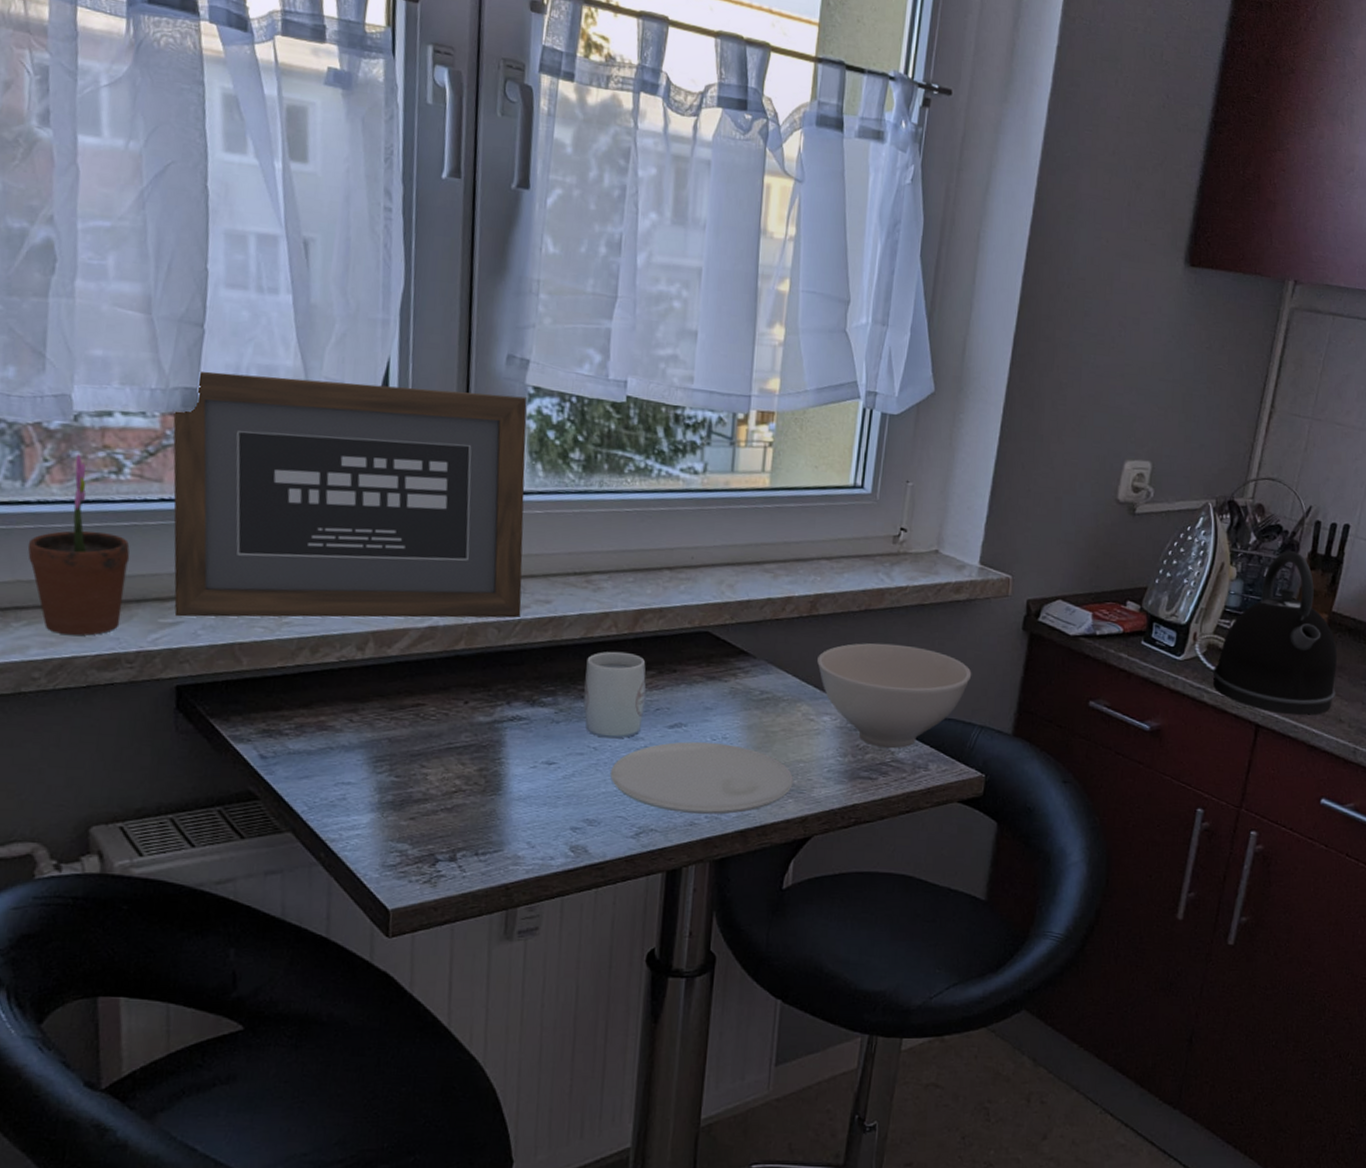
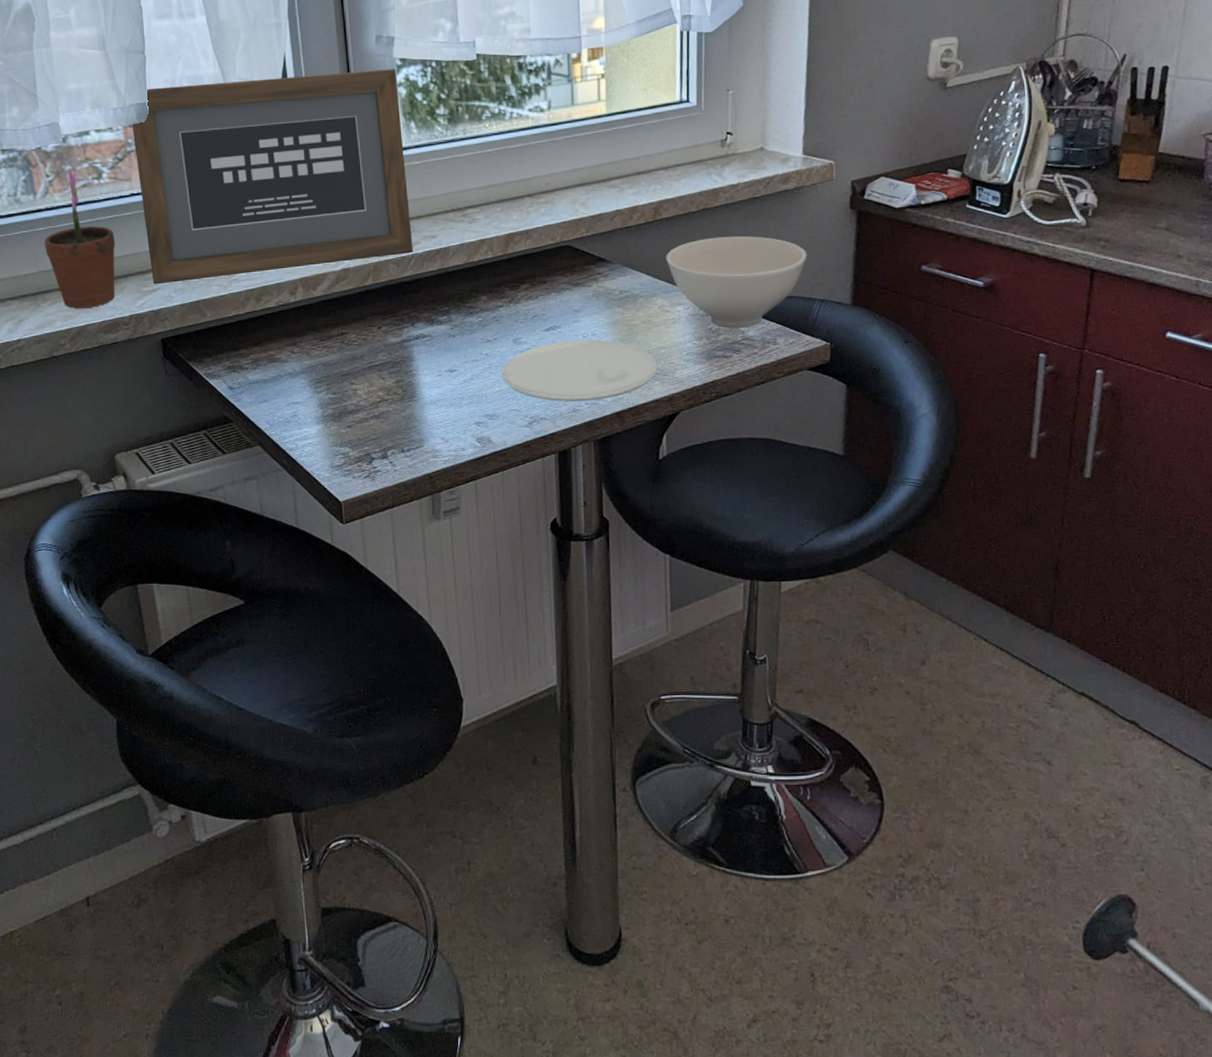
mug: present [583,651,647,739] -> none [471,271,524,345]
kettle: present [1212,551,1337,716] -> none [1040,100,1171,257]

